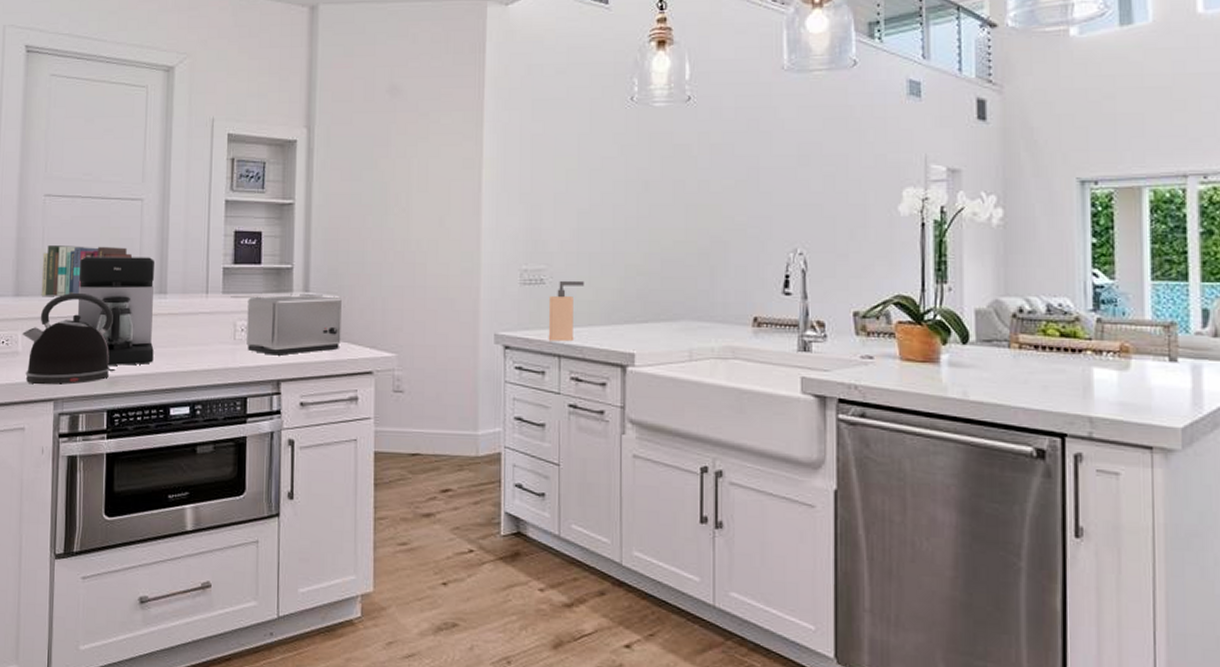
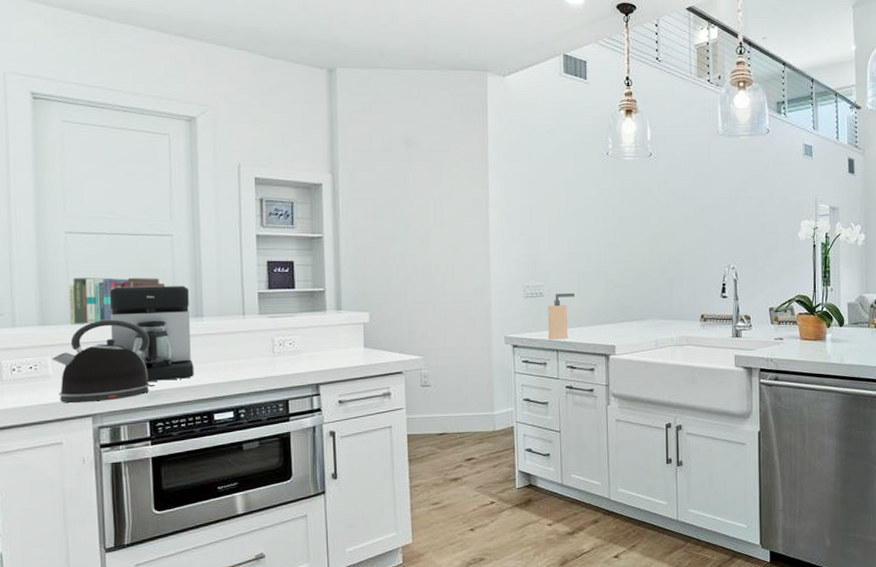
toaster: present [246,294,342,355] -> none [284,312,373,364]

